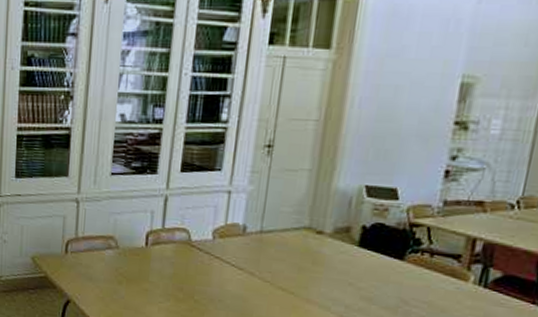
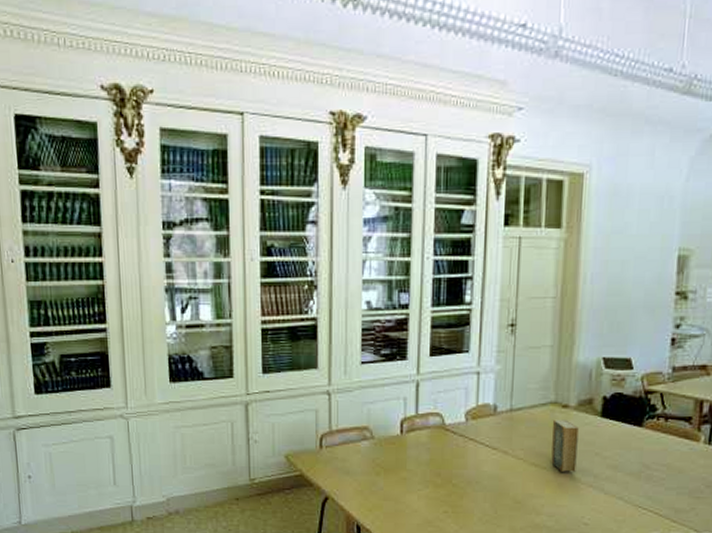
hardback book: none [300,245,333,300] -> present [551,419,579,472]

